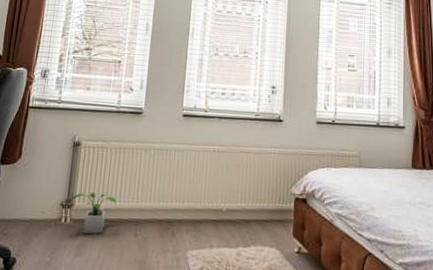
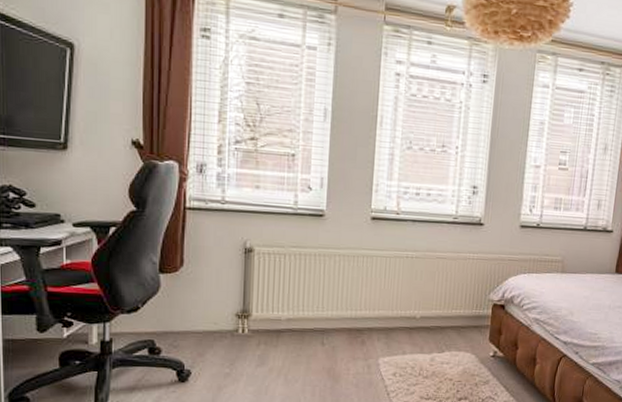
potted plant: present [69,192,117,235] -> none [246,301,300,345]

